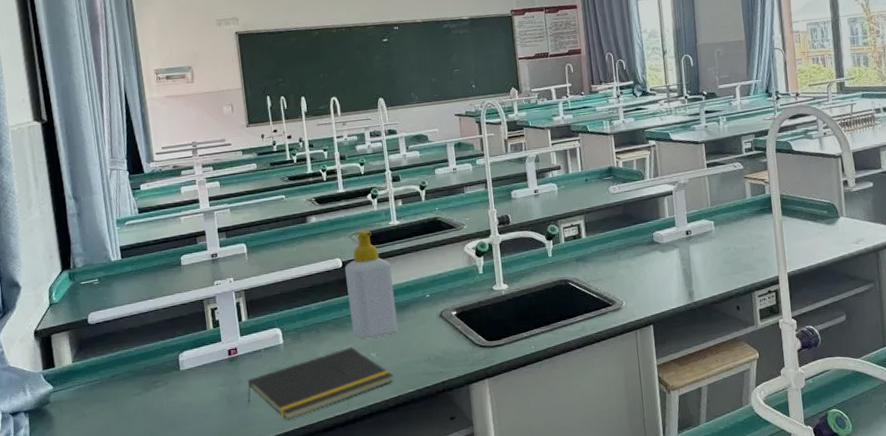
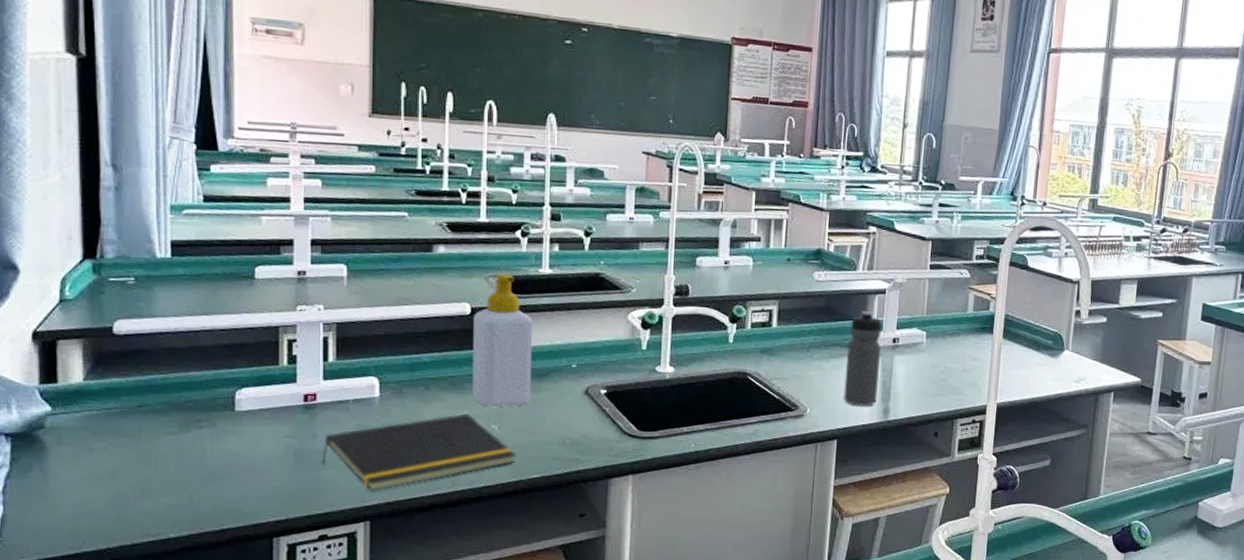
water bottle: none [647,212,681,294] -> present [843,311,882,406]

